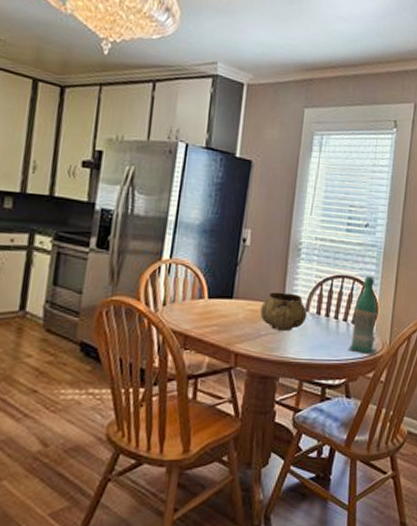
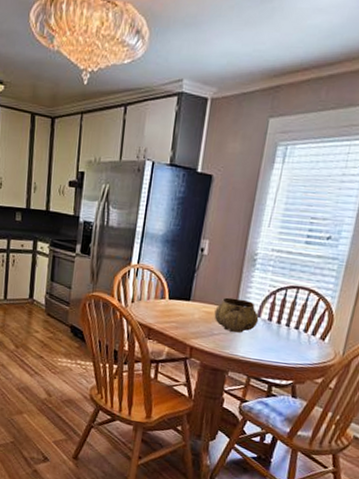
bottle: present [348,276,378,355] -> none [297,288,333,363]

